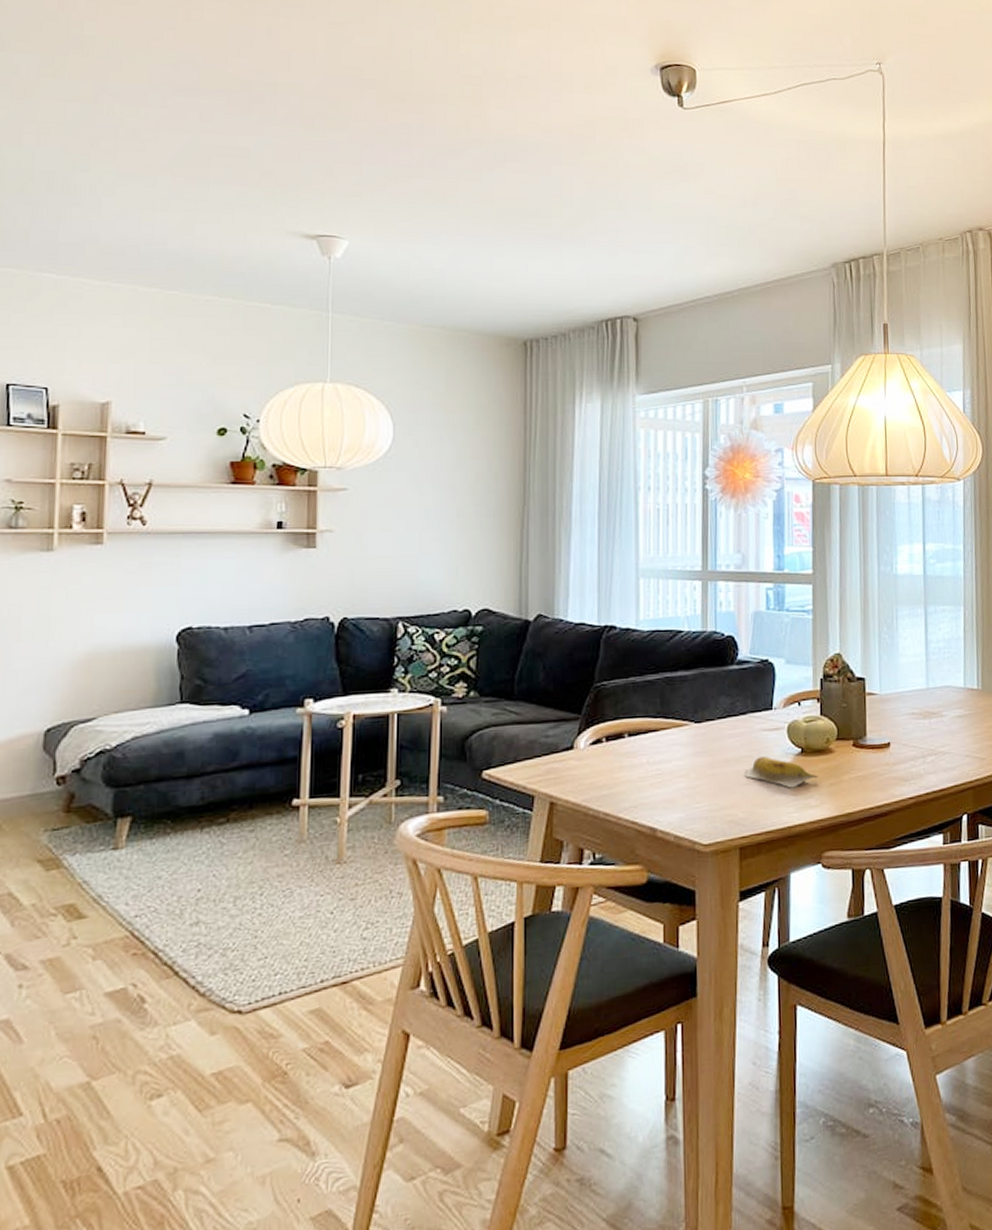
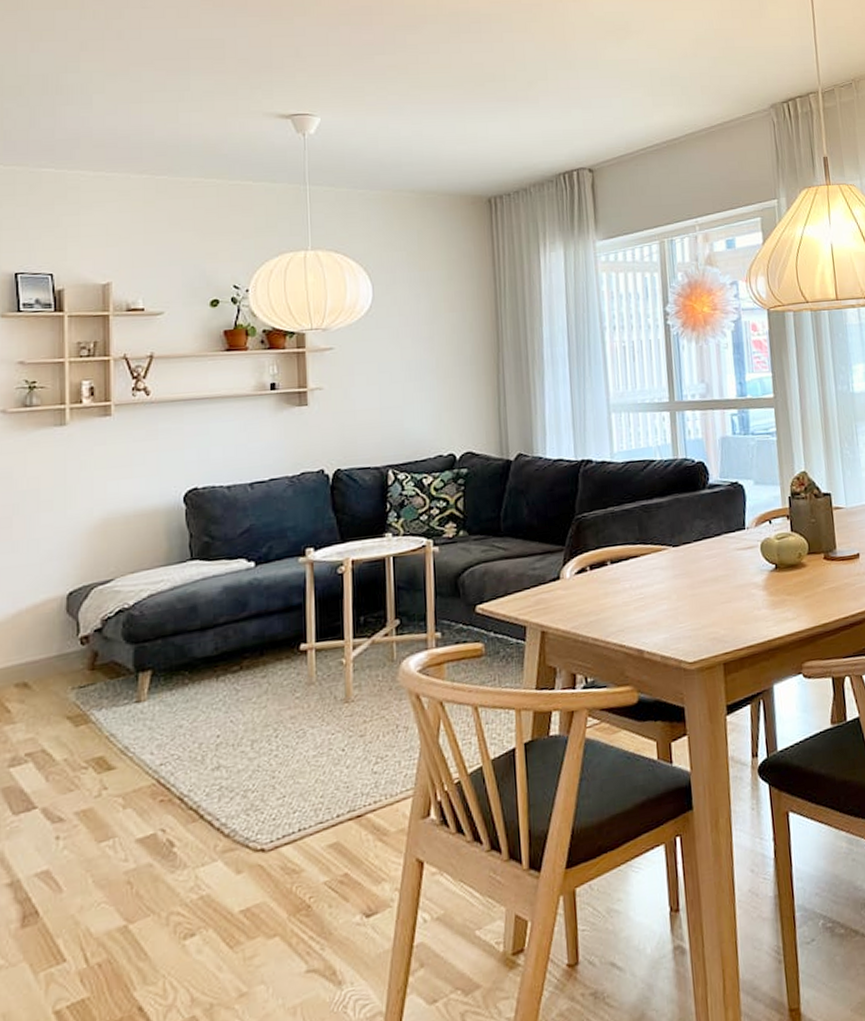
banana: present [744,756,819,788] -> none [723,574,794,604]

